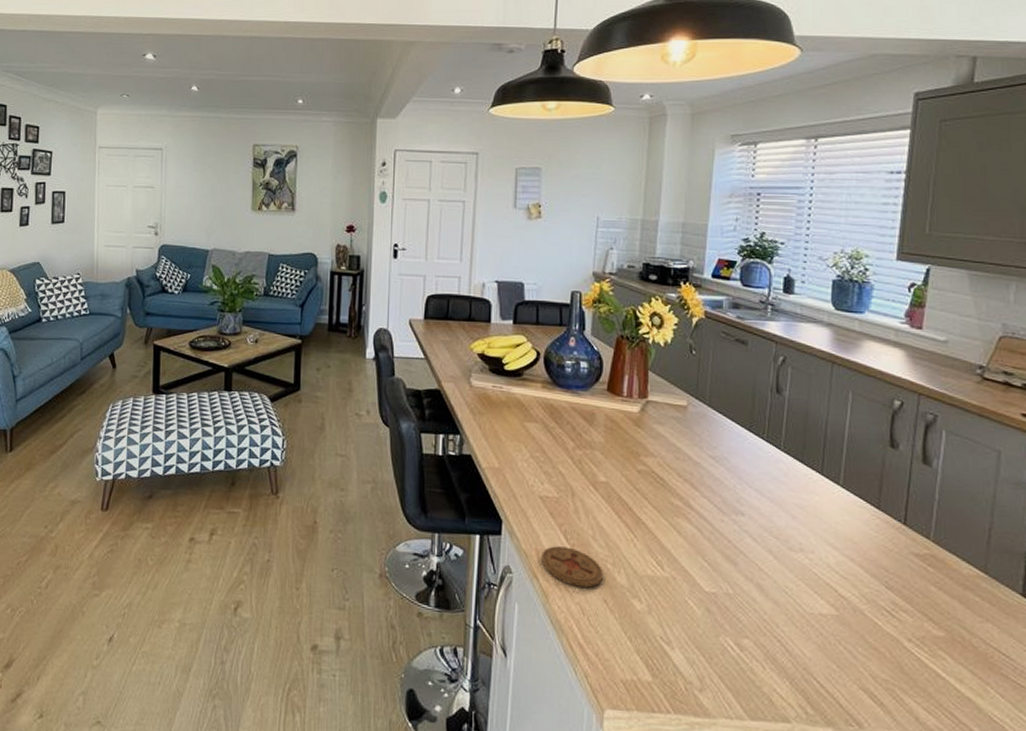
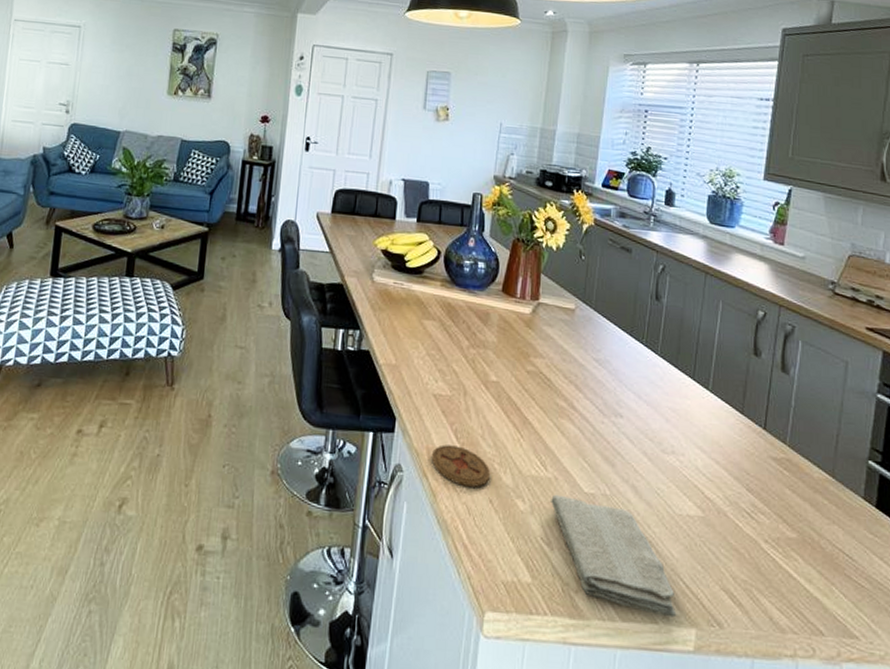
washcloth: none [669,594,811,717] -> present [551,494,677,618]

